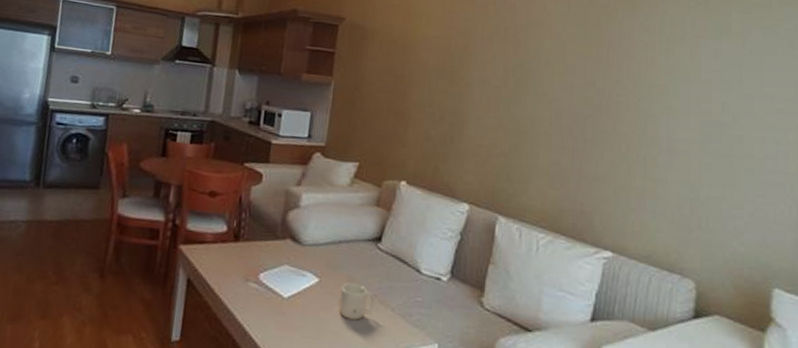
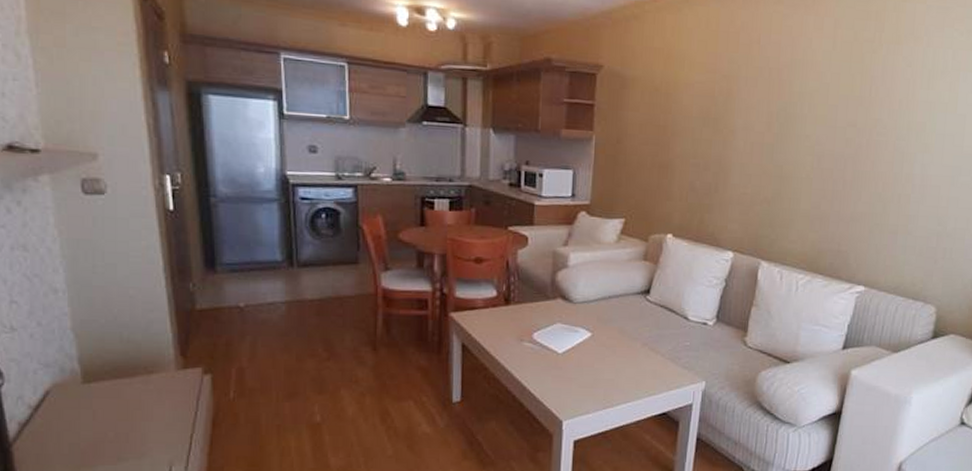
mug: present [338,283,376,320] -> none [612,334,647,368]

